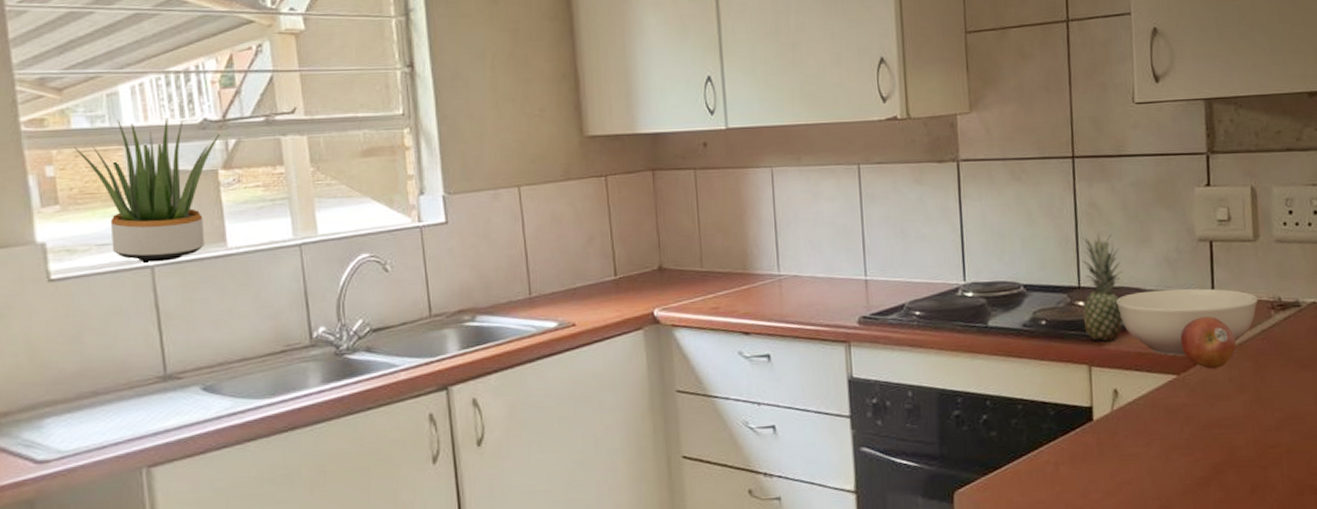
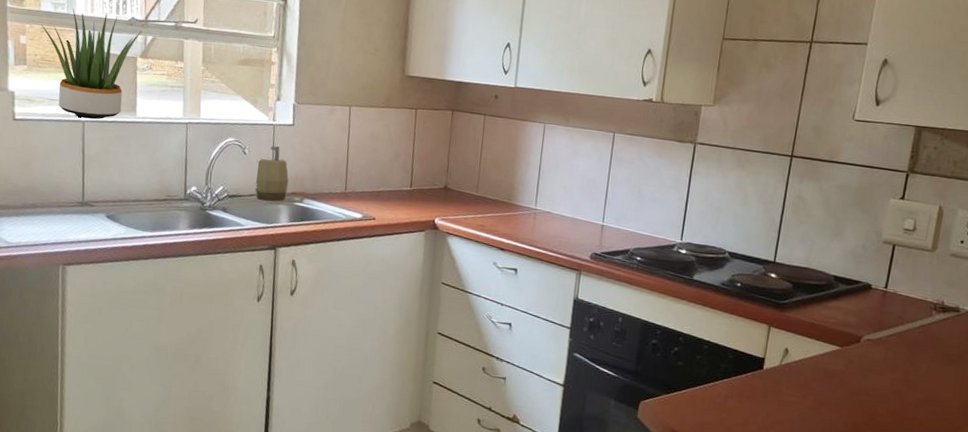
soap dispenser: none [404,254,452,329] -> present [254,146,289,202]
fruit: present [1081,233,1123,341] -> none [772,222,815,309]
bowl: present [1116,288,1258,356] -> none [802,275,924,333]
fruit: present [1180,316,1237,369] -> none [849,305,897,349]

